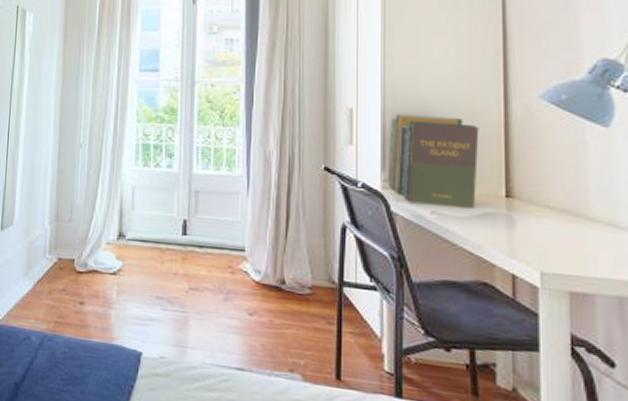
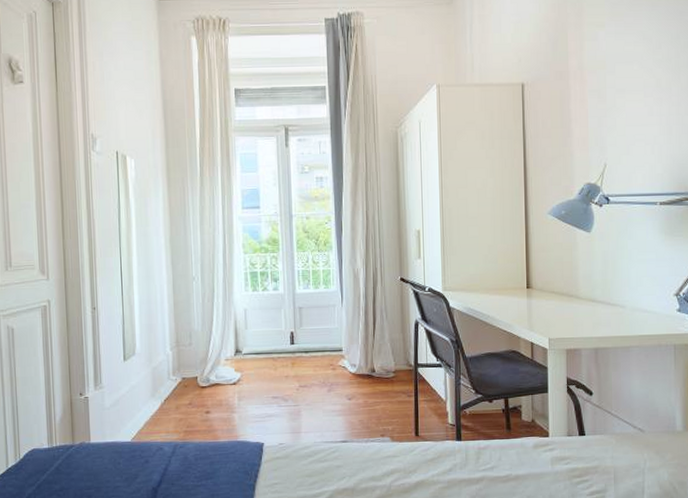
books: present [389,115,479,209] -> none [447,232,509,300]

